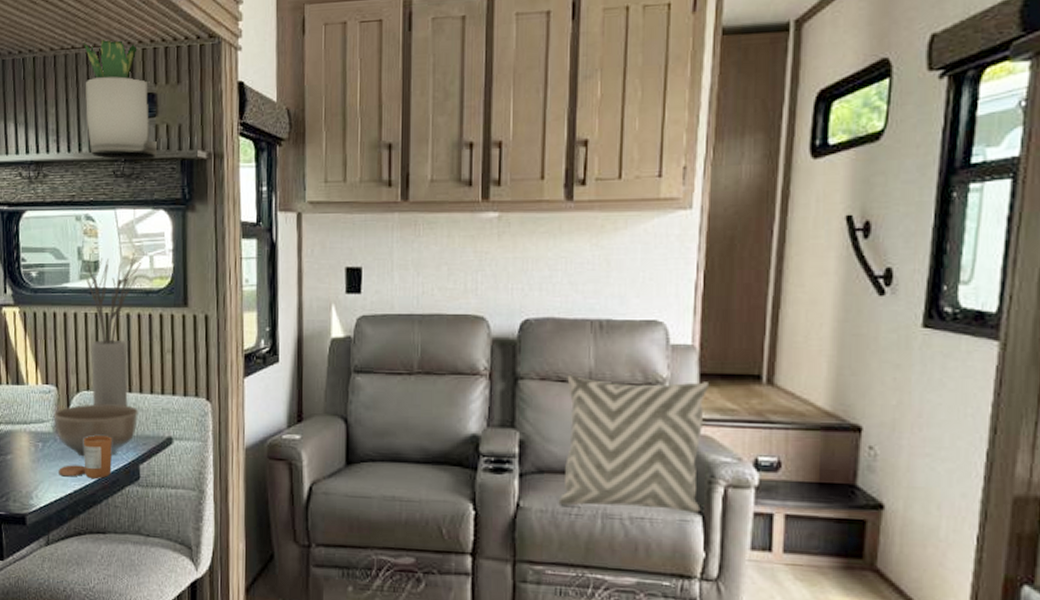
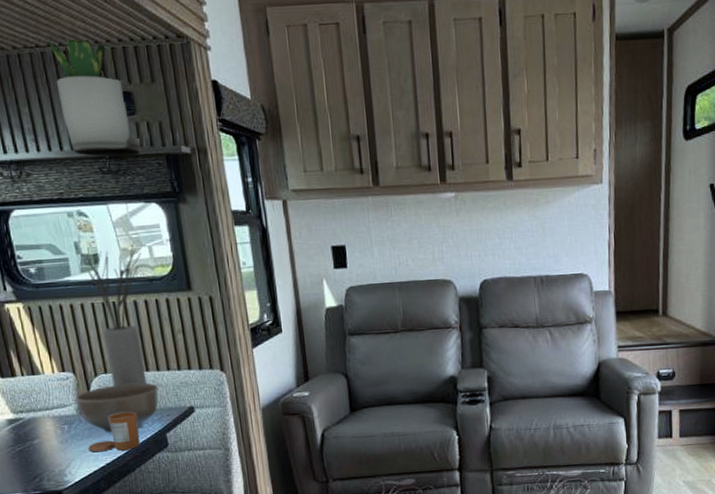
pillow: present [558,374,710,513] -> none [519,318,624,423]

